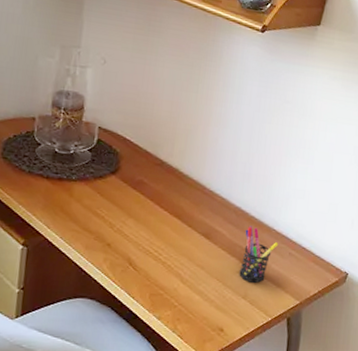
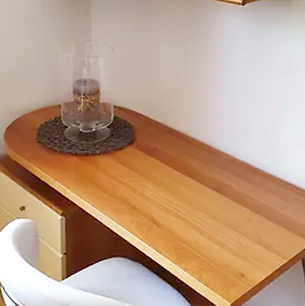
pen holder: present [239,226,279,283] -> none [252,177,284,229]

